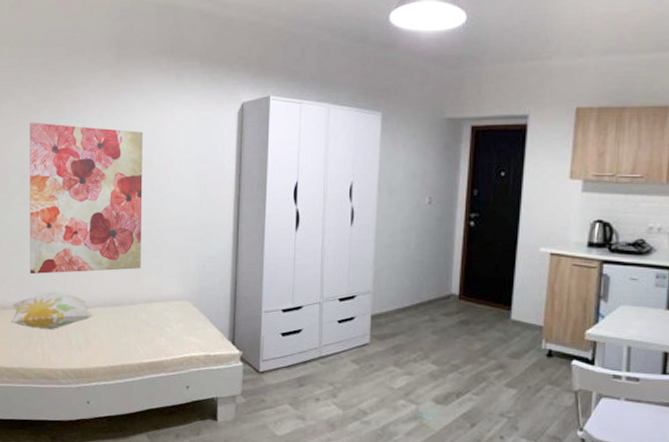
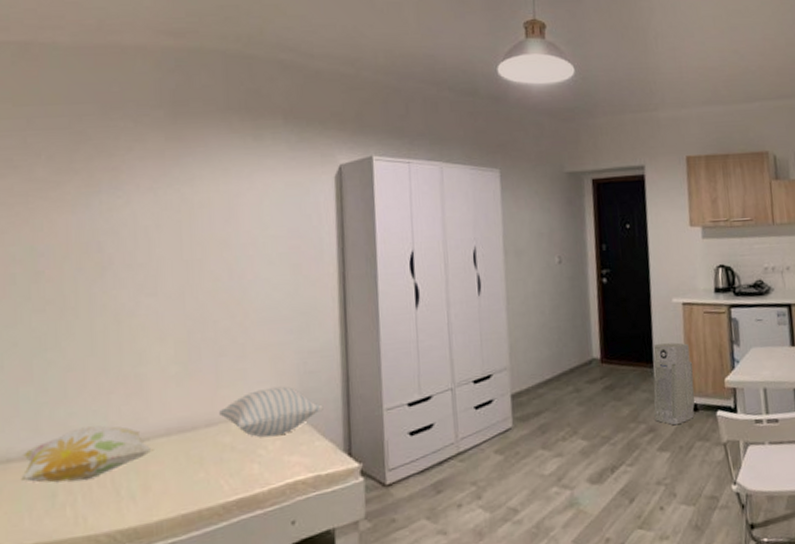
wall art: present [29,122,143,275] -> none [45,201,219,407]
pillow: none [140,281,216,320] -> present [219,386,324,438]
air purifier: none [506,289,553,367] -> present [653,342,695,426]

